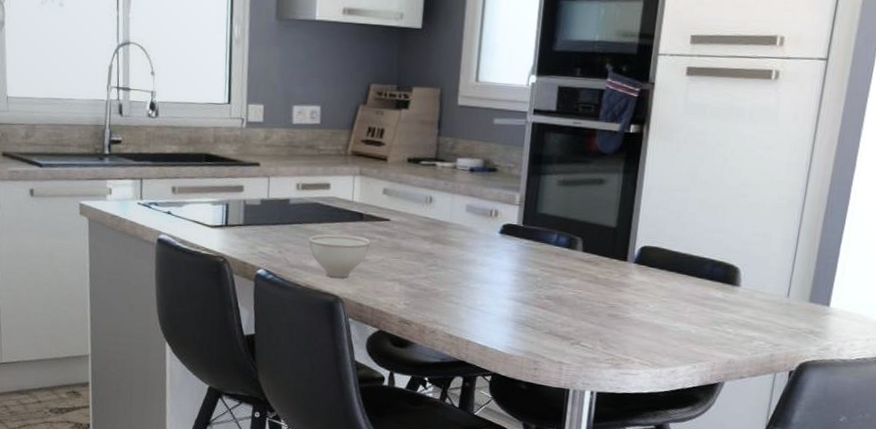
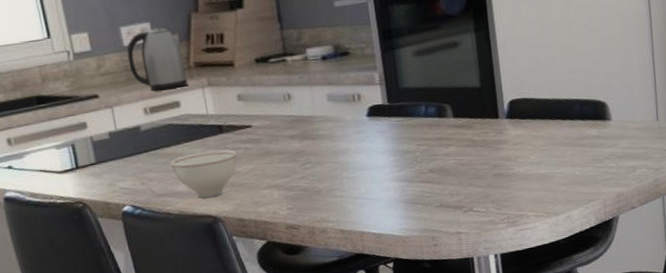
kettle: none [293,112,345,171] -> present [126,27,189,91]

